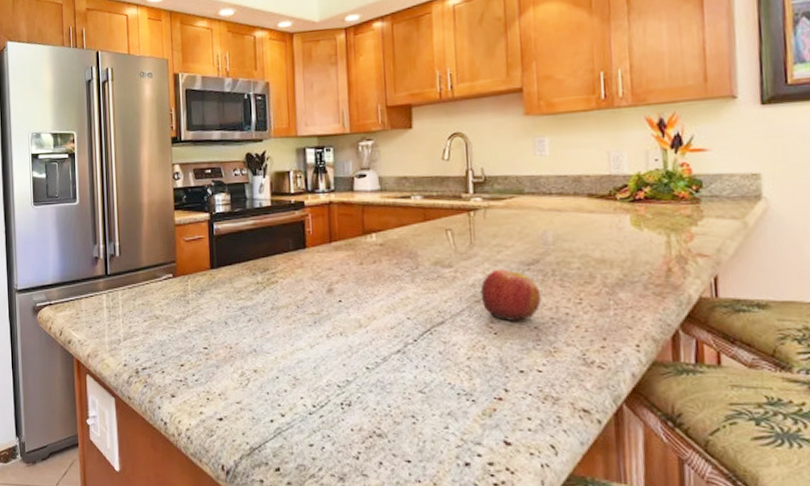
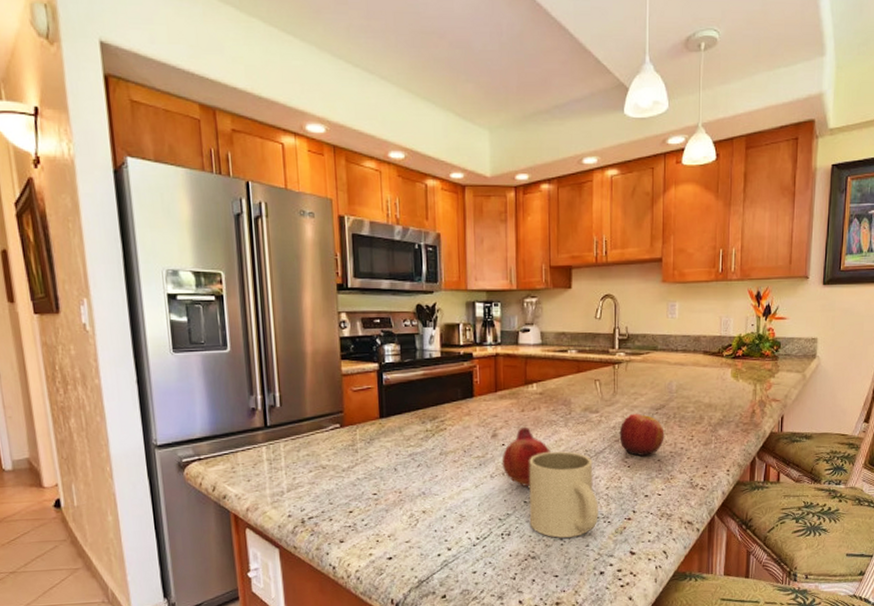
fruit: none [339,281,396,353] -> present [502,426,551,489]
mug: none [370,312,459,415] -> present [529,451,599,538]

